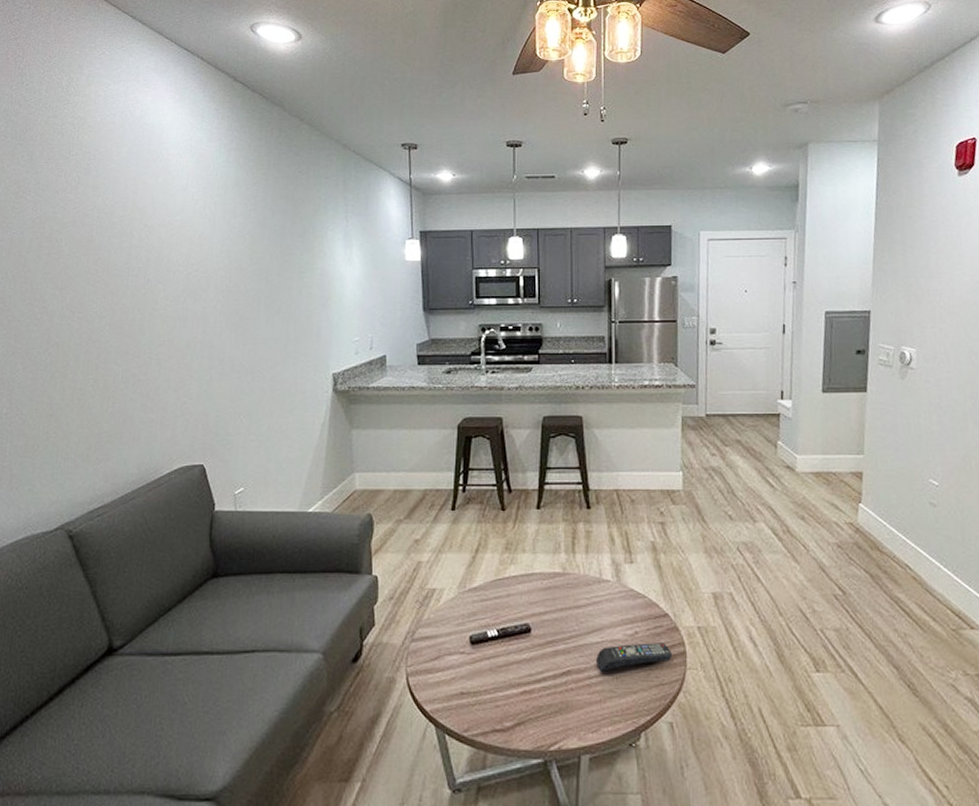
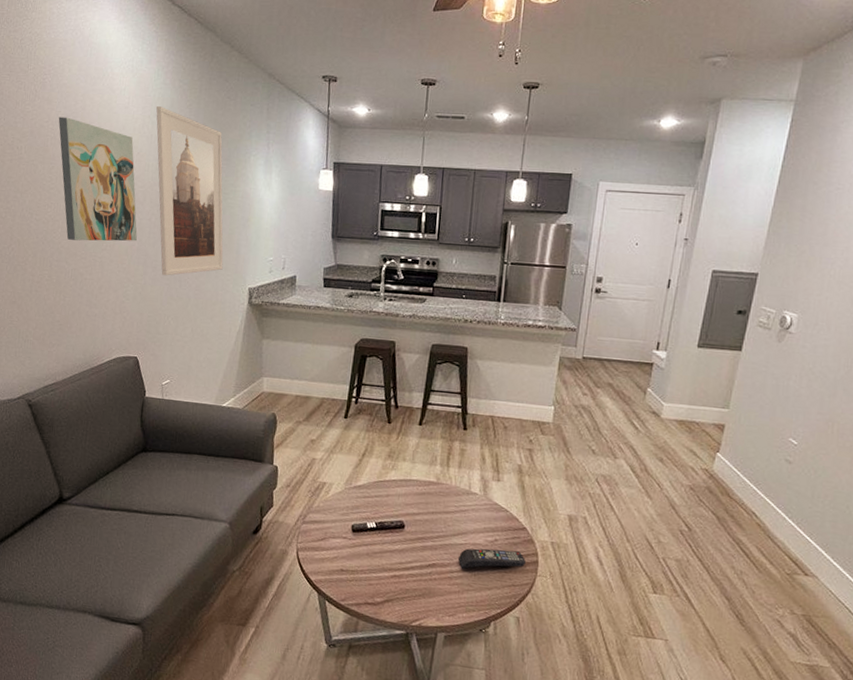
wall art: none [105,203,200,337] -> present [58,117,137,242]
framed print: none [219,186,302,369] -> present [156,106,223,276]

